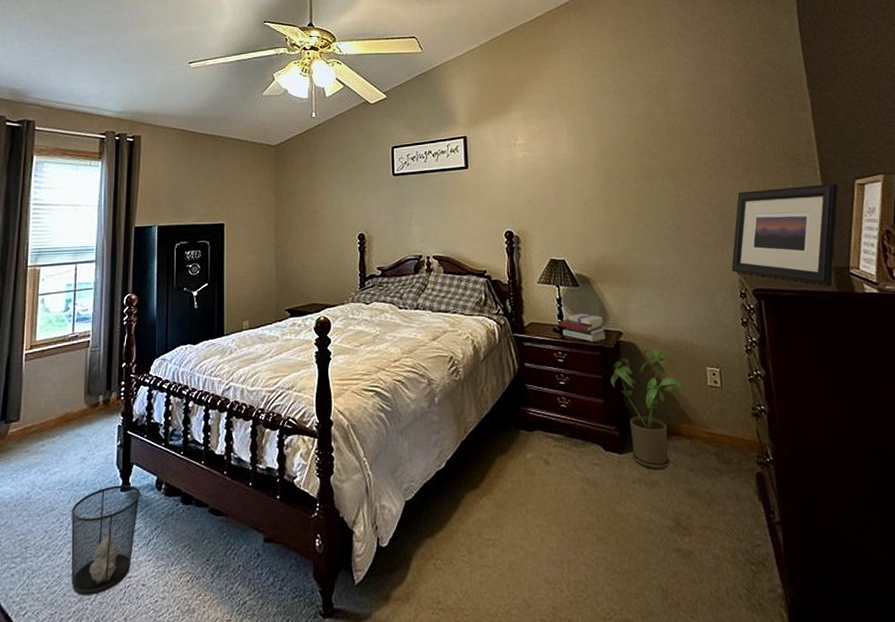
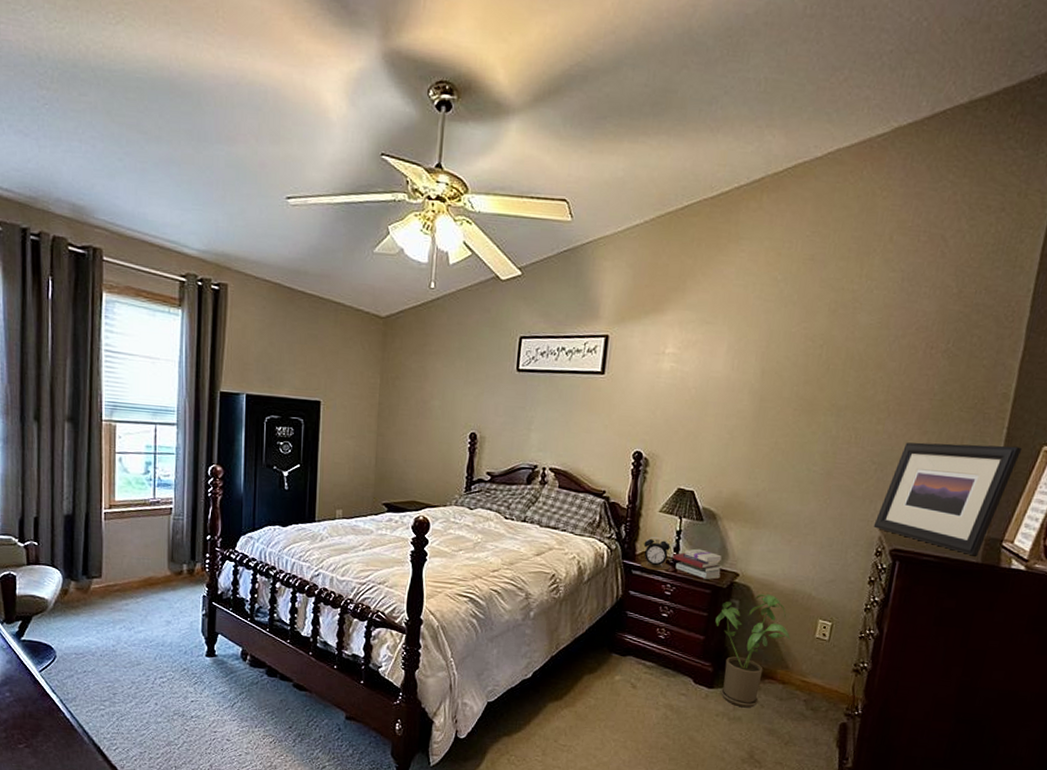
waste bin: present [71,484,140,596] -> none [158,650,225,742]
alarm clock: none [529,307,558,340] -> present [640,537,671,572]

